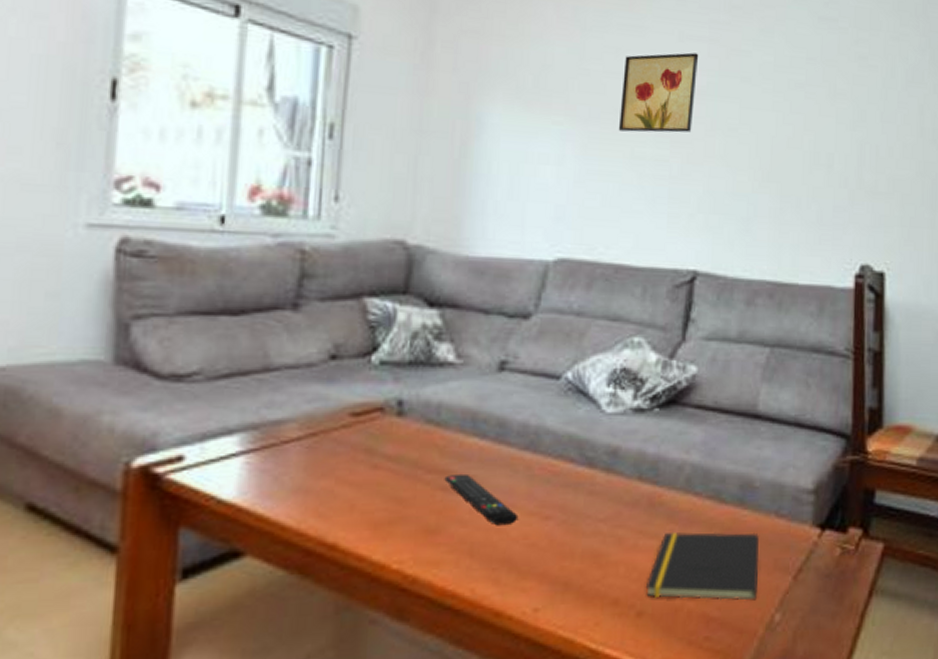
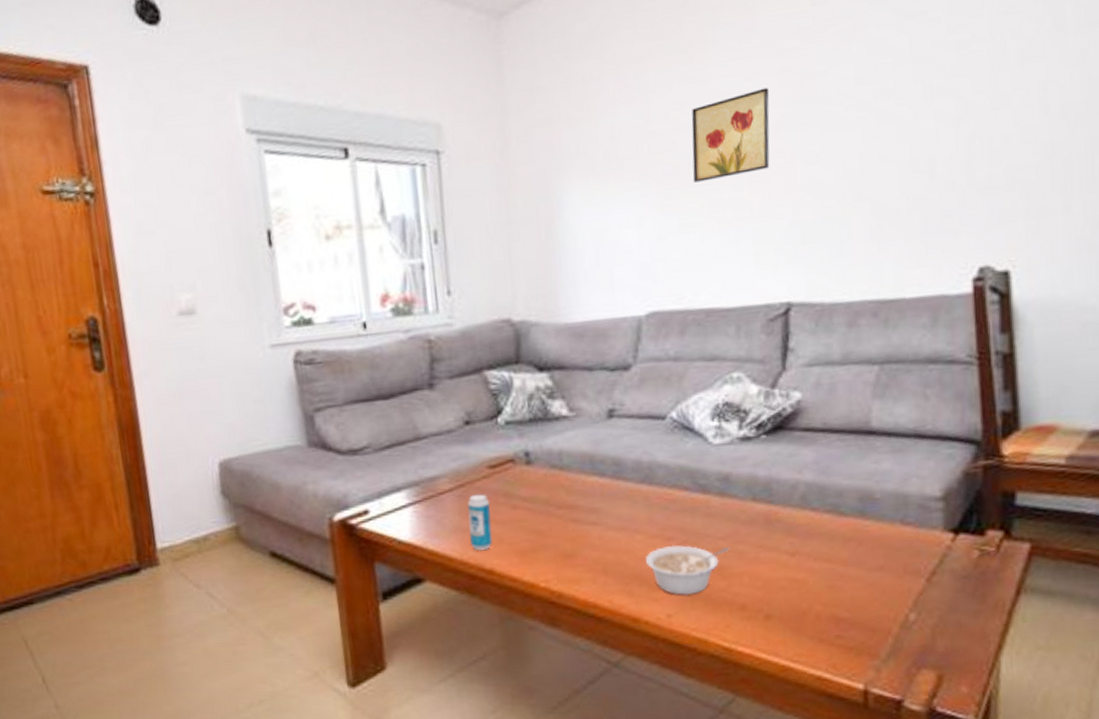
beverage can: none [313,447,346,520] -> present [467,494,493,551]
remote control: present [444,473,519,526] -> none [573,507,643,548]
legume: none [517,525,610,587] -> present [645,545,730,596]
notepad: present [646,531,759,601] -> none [771,540,888,604]

